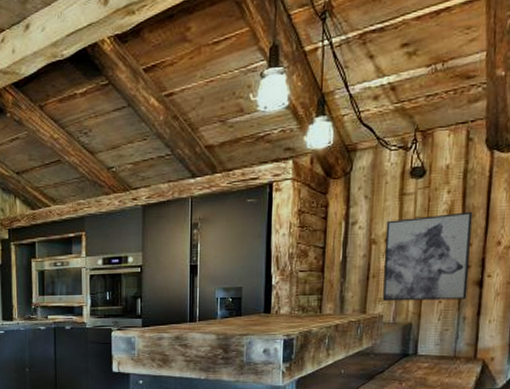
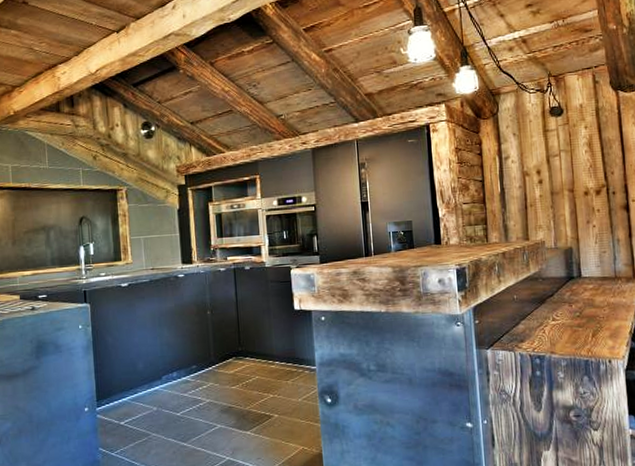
wall art: present [382,211,473,302] -> none [535,144,617,228]

